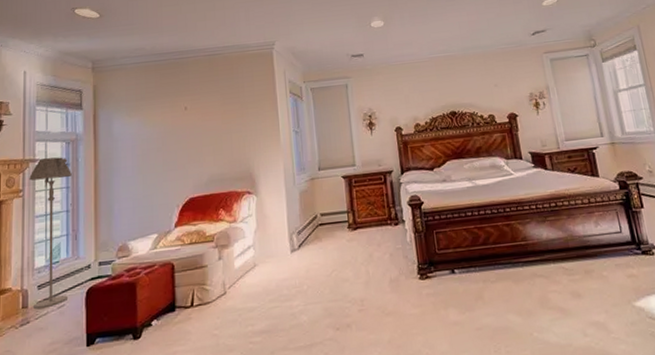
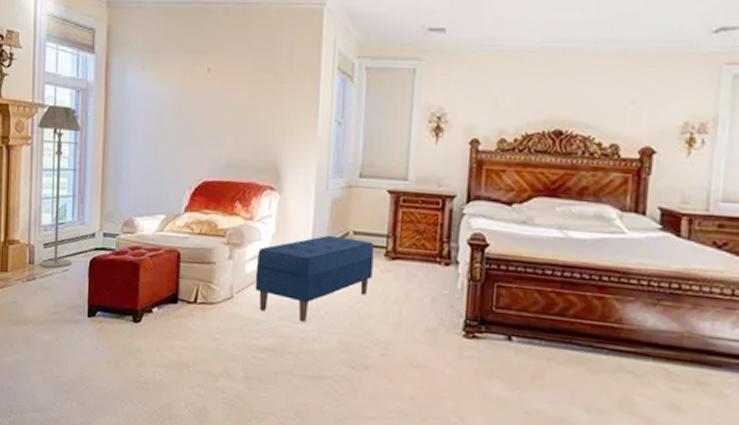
bench: none [243,219,341,299] -> present [255,235,375,322]

